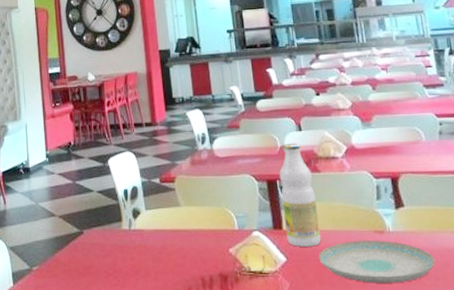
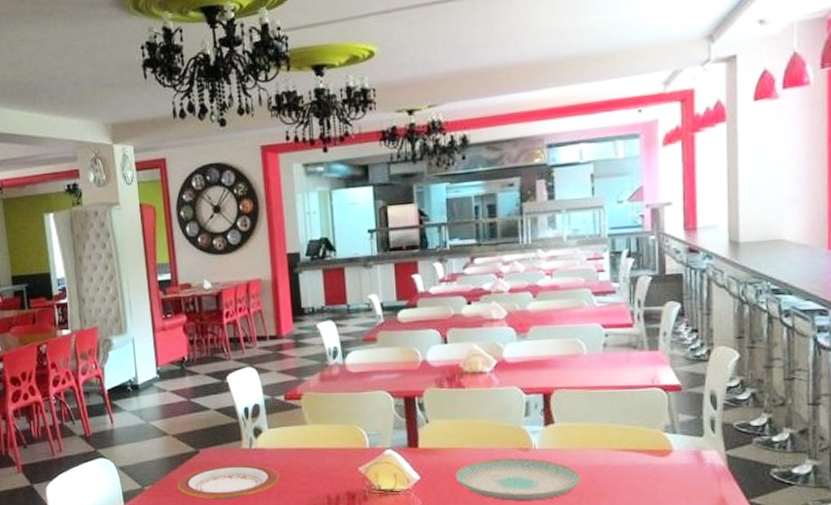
plate: none [63,245,157,279] -> present [177,464,280,498]
bottle: present [279,143,322,247] -> none [418,356,460,465]

